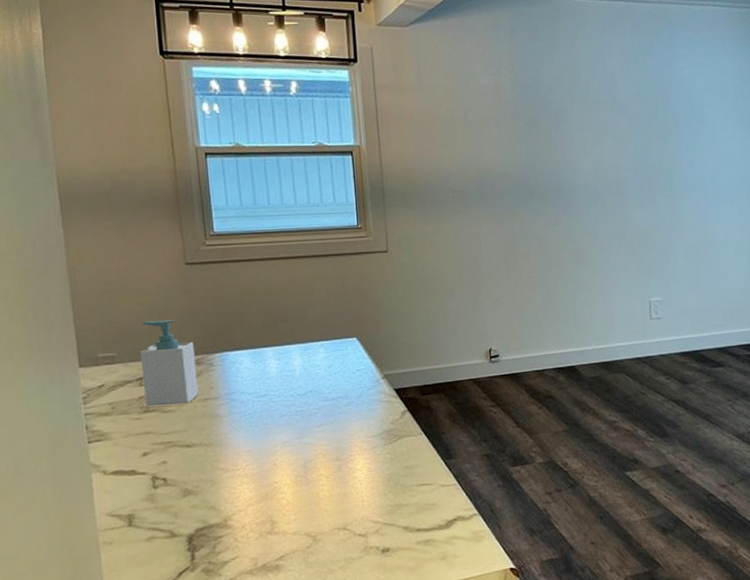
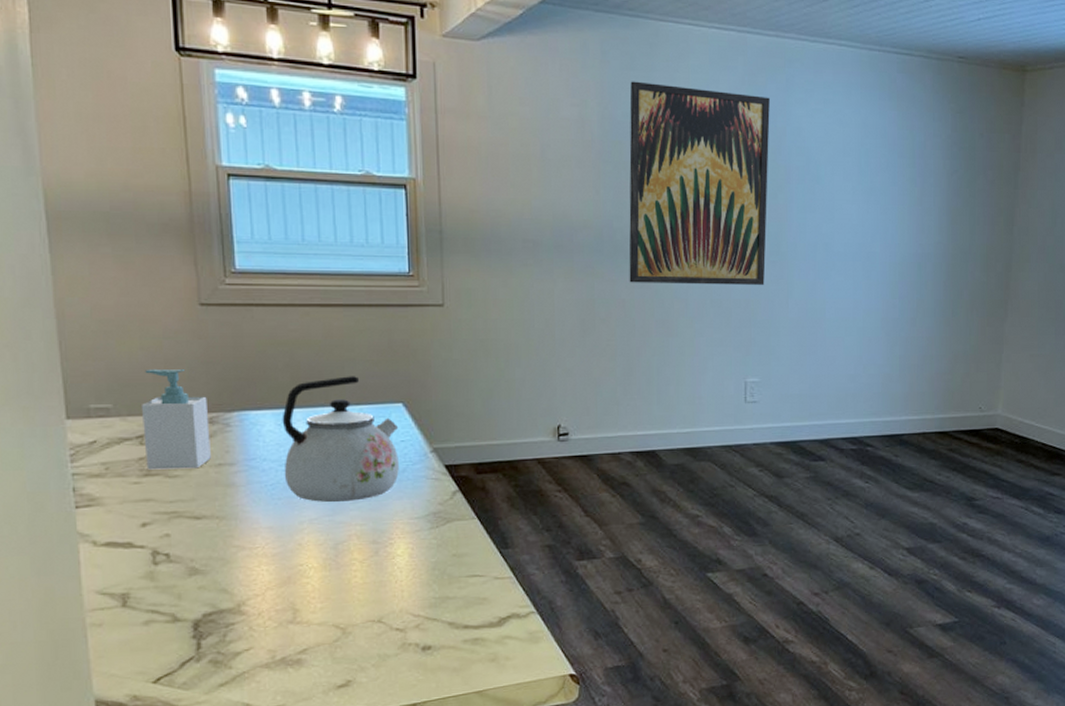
kettle: none [256,316,356,427] -> present [282,376,399,503]
wall art: none [536,50,661,222] -> present [629,81,770,285]

